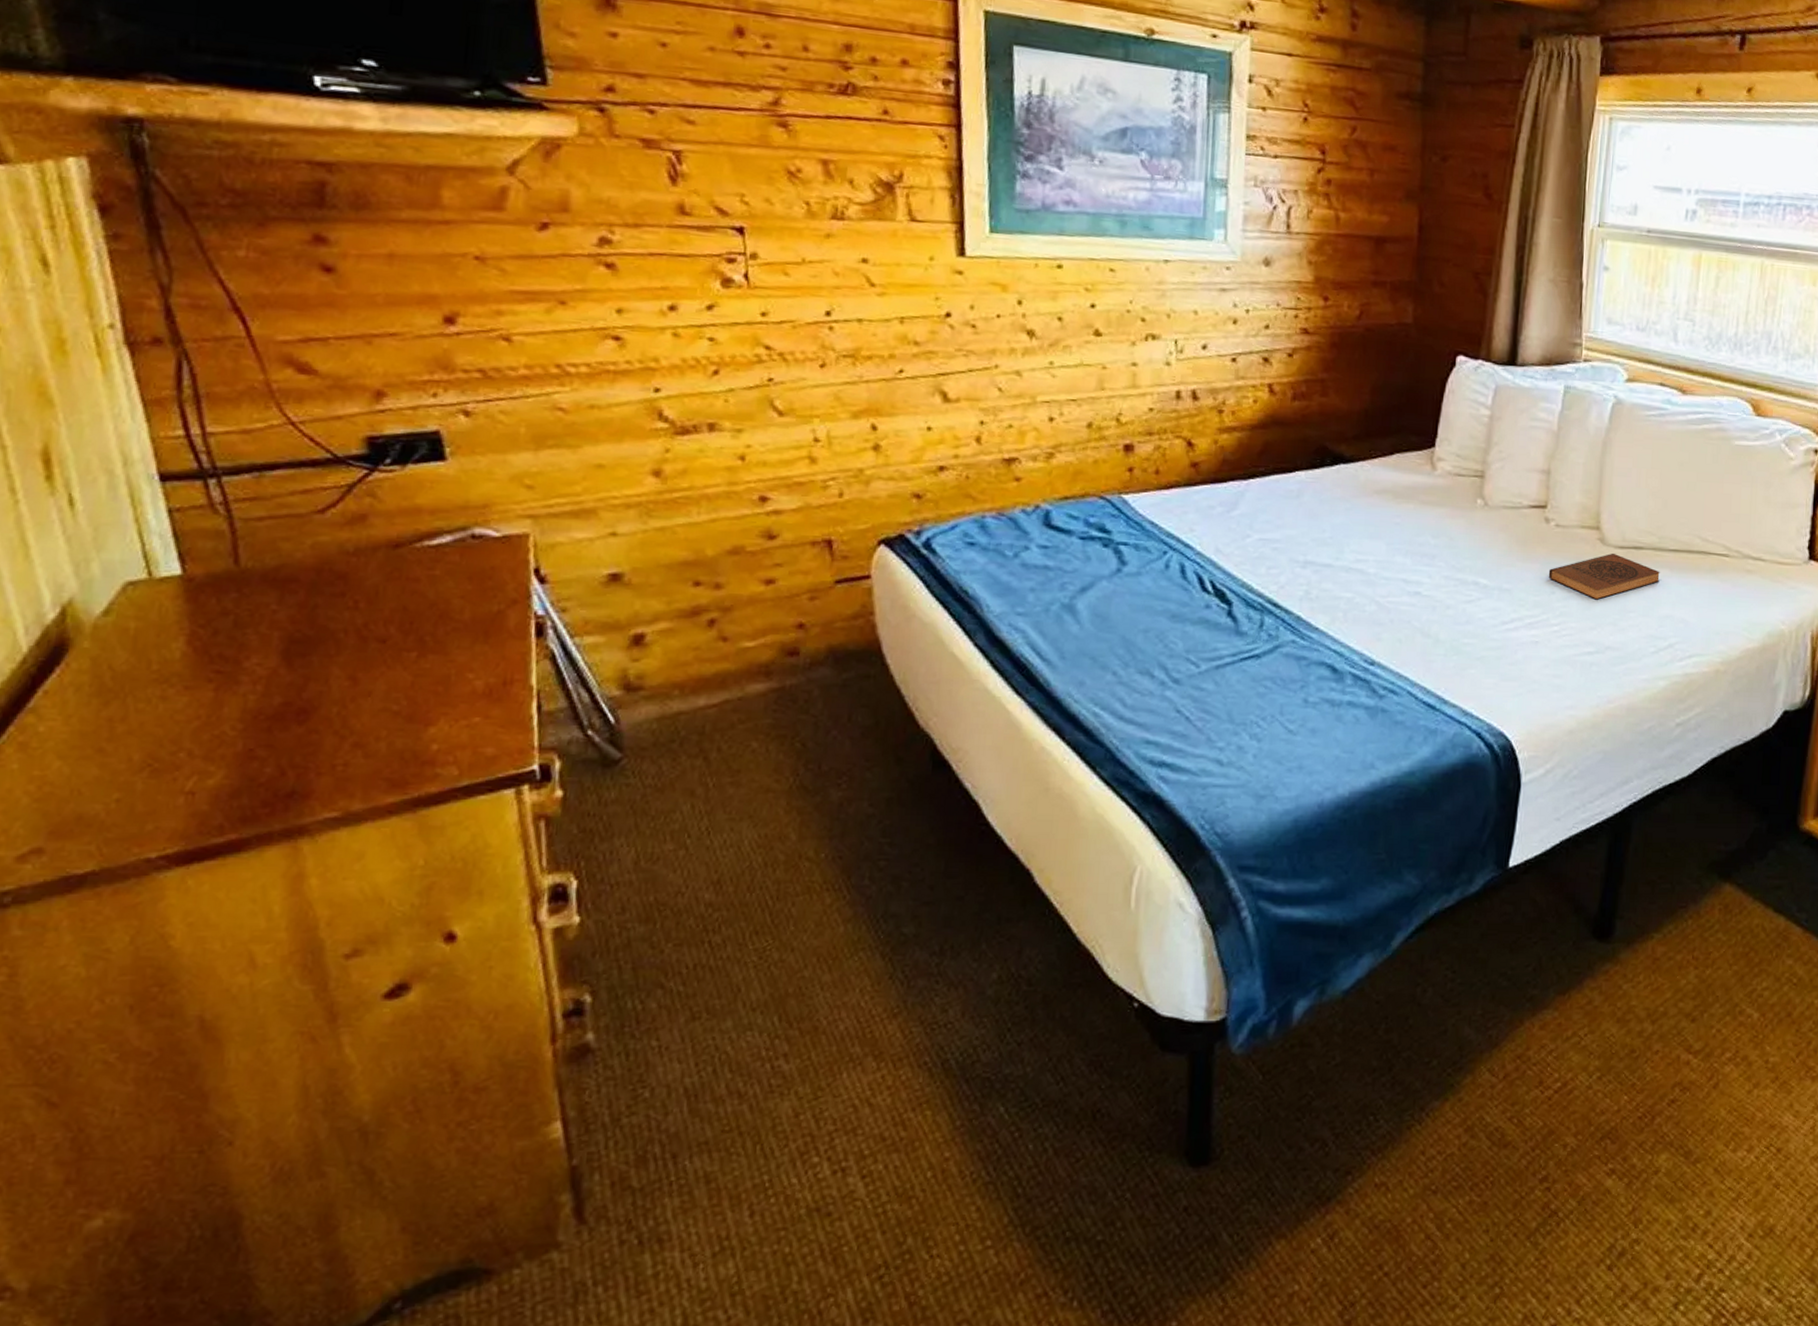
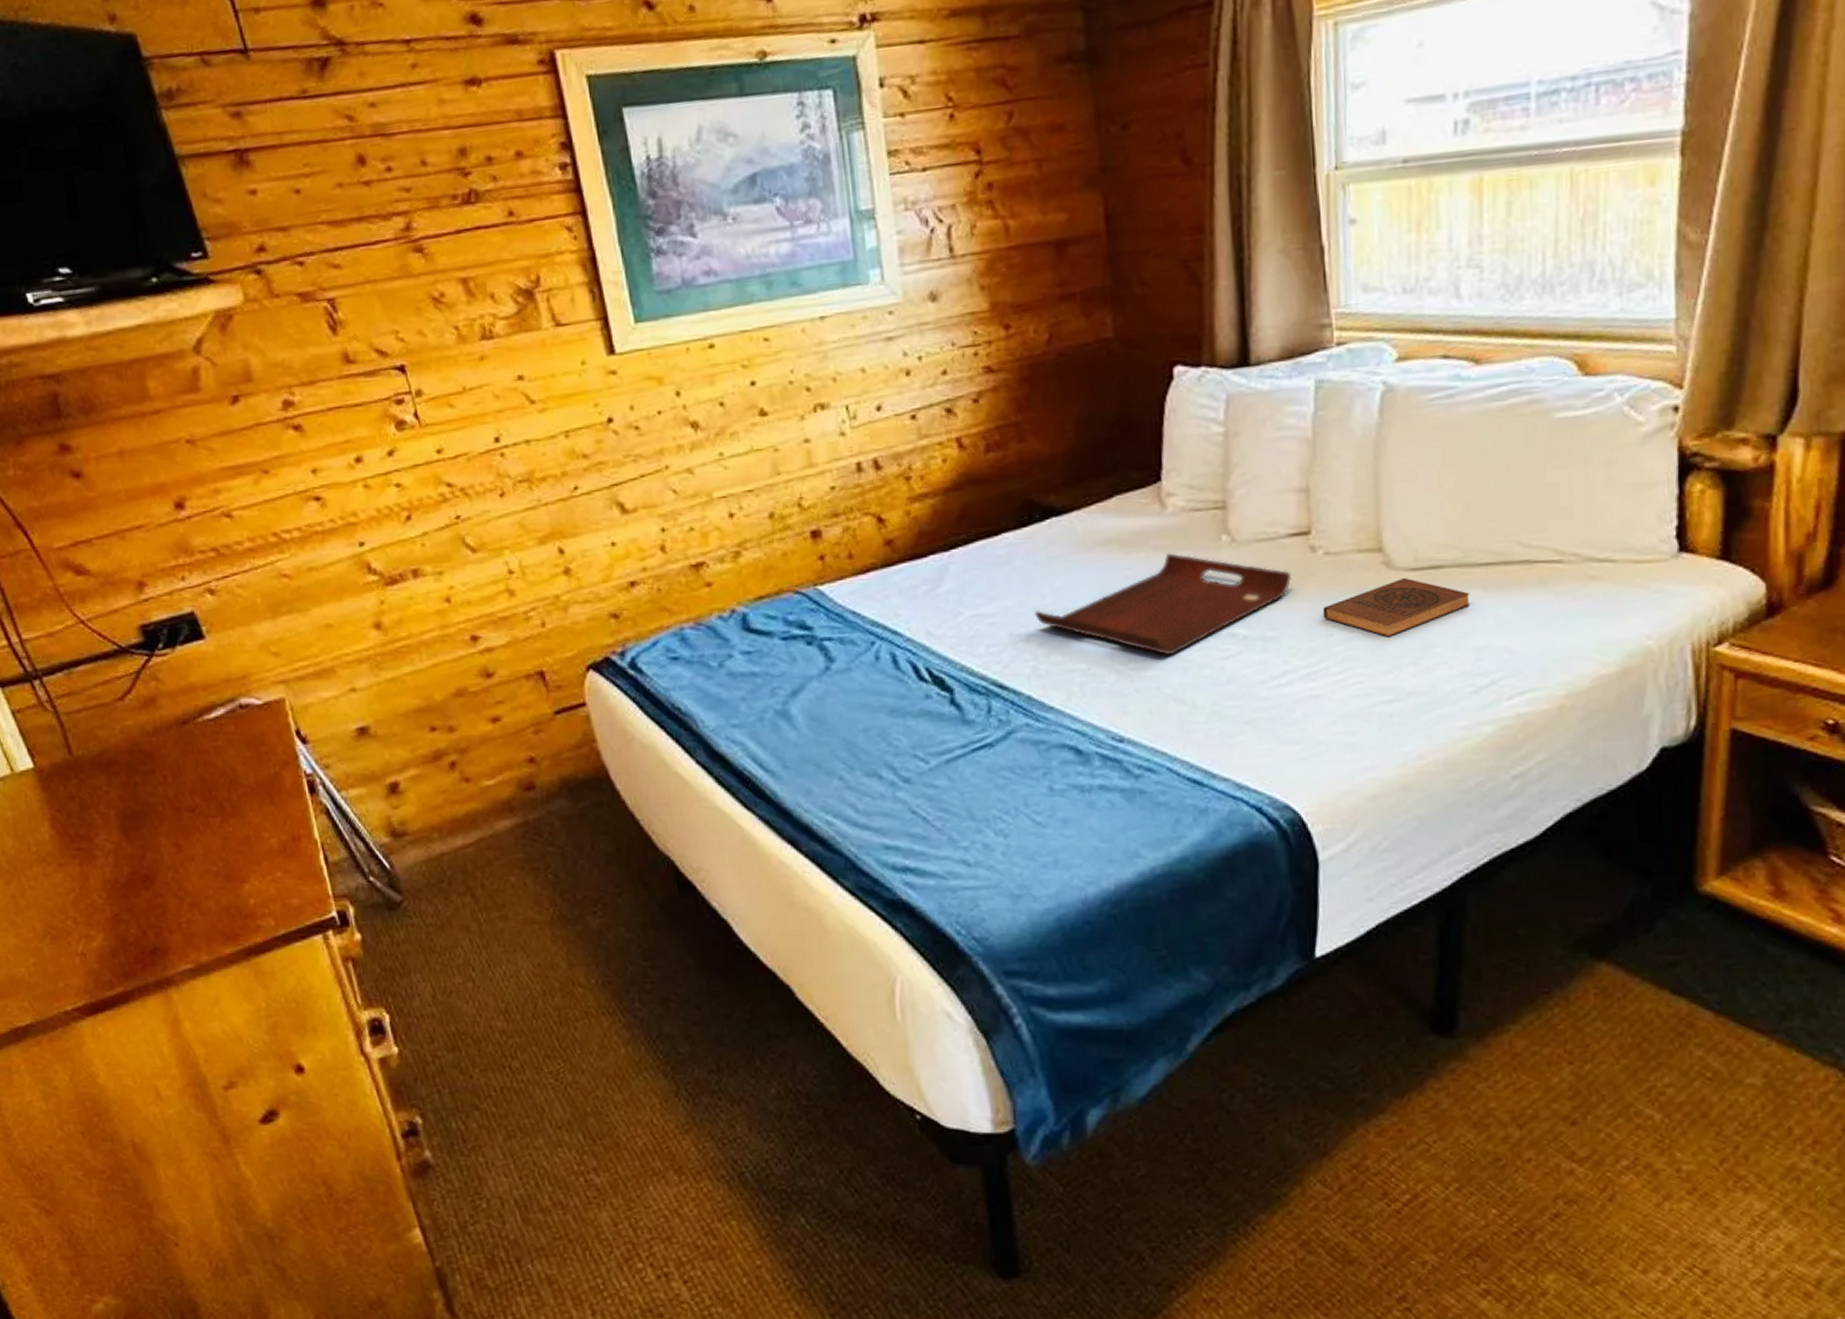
serving tray: none [1313,508,1528,595] -> present [1033,553,1291,656]

